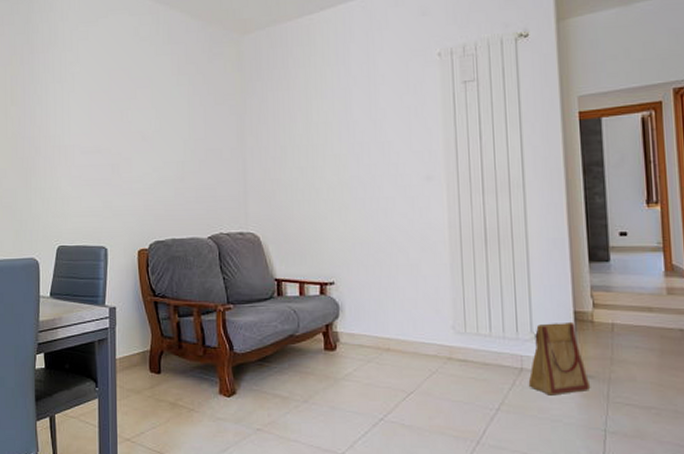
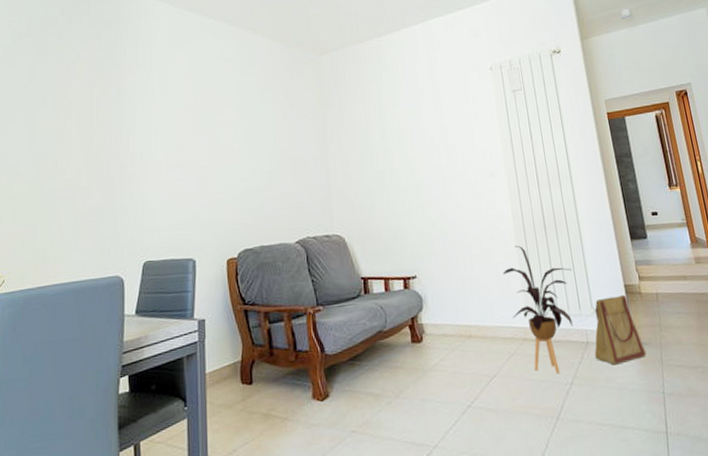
house plant: none [431,257,513,398] -> present [503,245,573,374]

